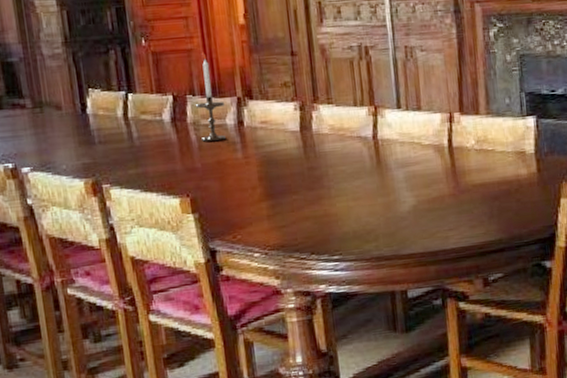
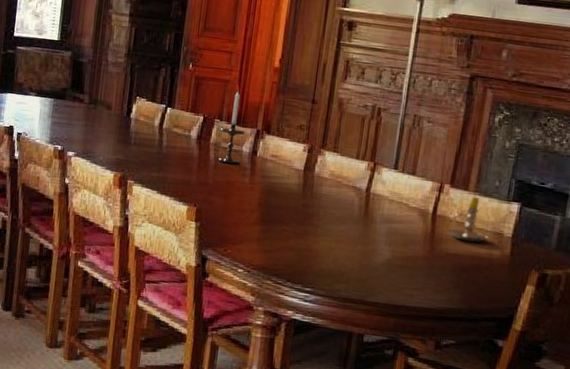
candlestick: none [469,119,513,168] -> present [448,196,490,242]

